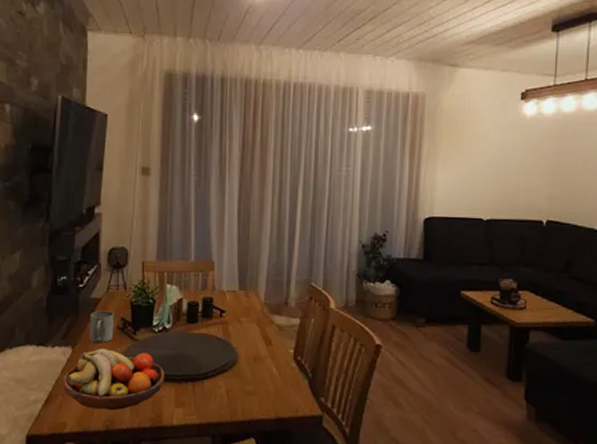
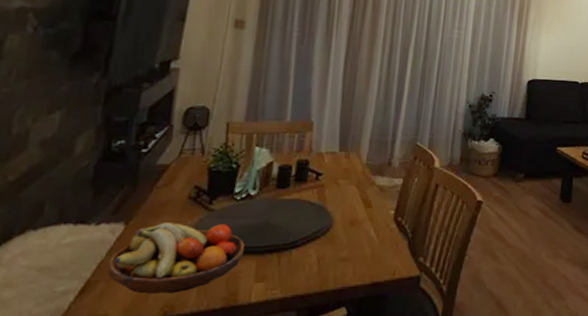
mug: present [89,310,115,343] -> none [149,178,186,215]

